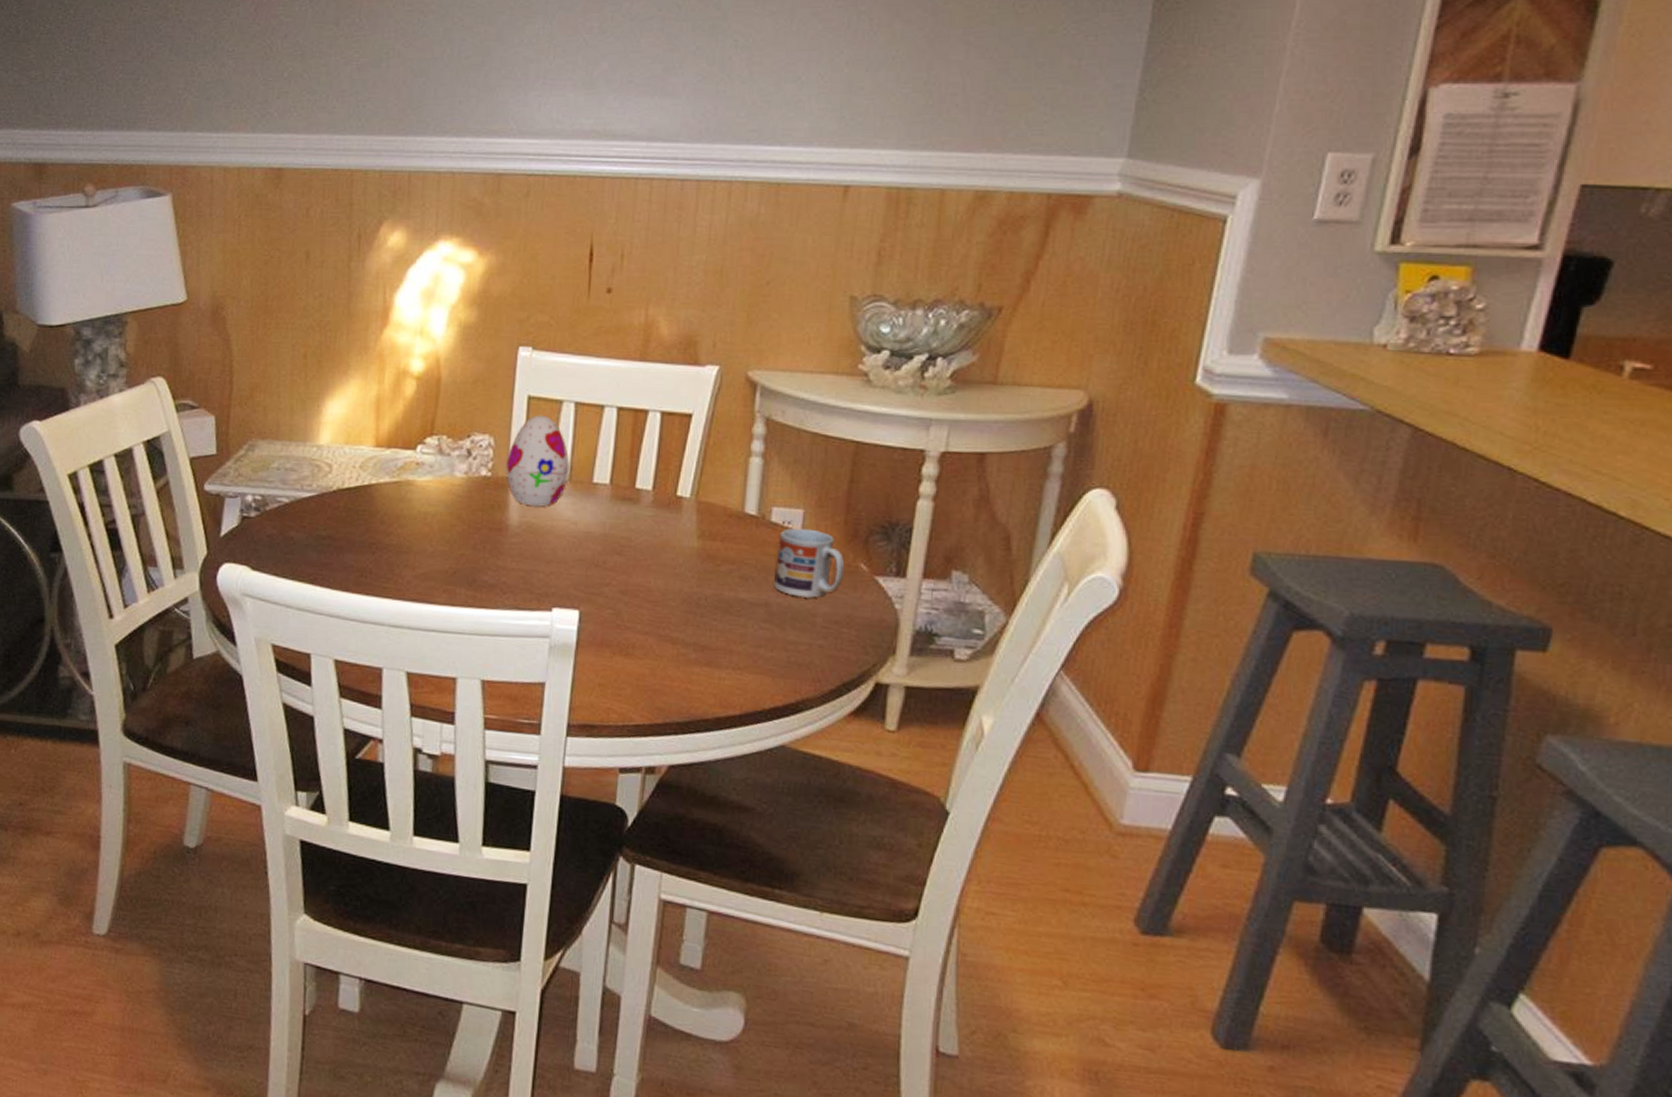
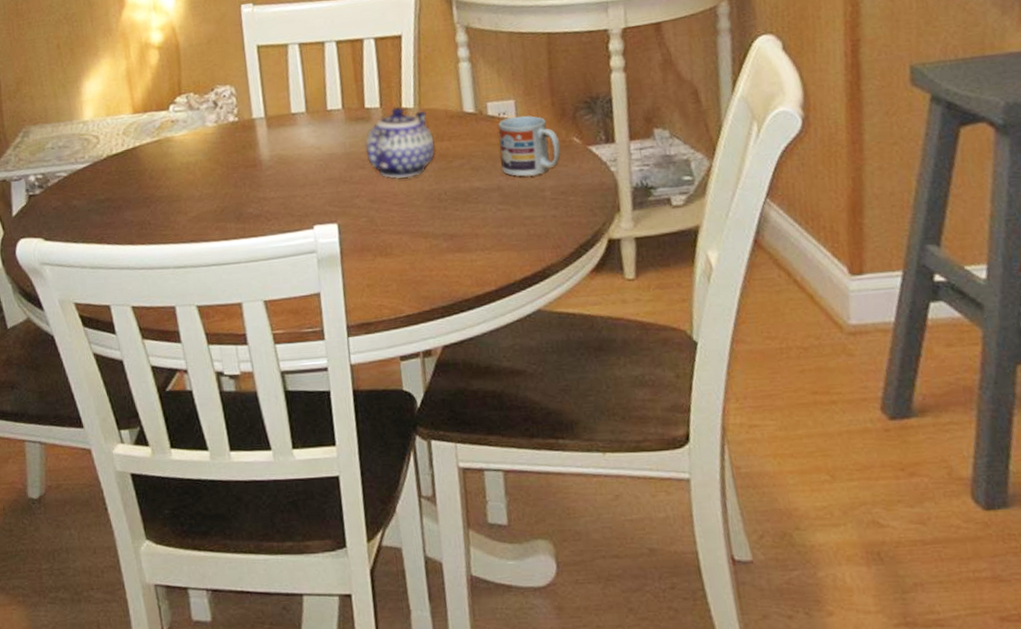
decorative egg: present [506,415,569,507] -> none [249,59,306,141]
teapot: none [627,494,705,575] -> present [365,107,435,180]

